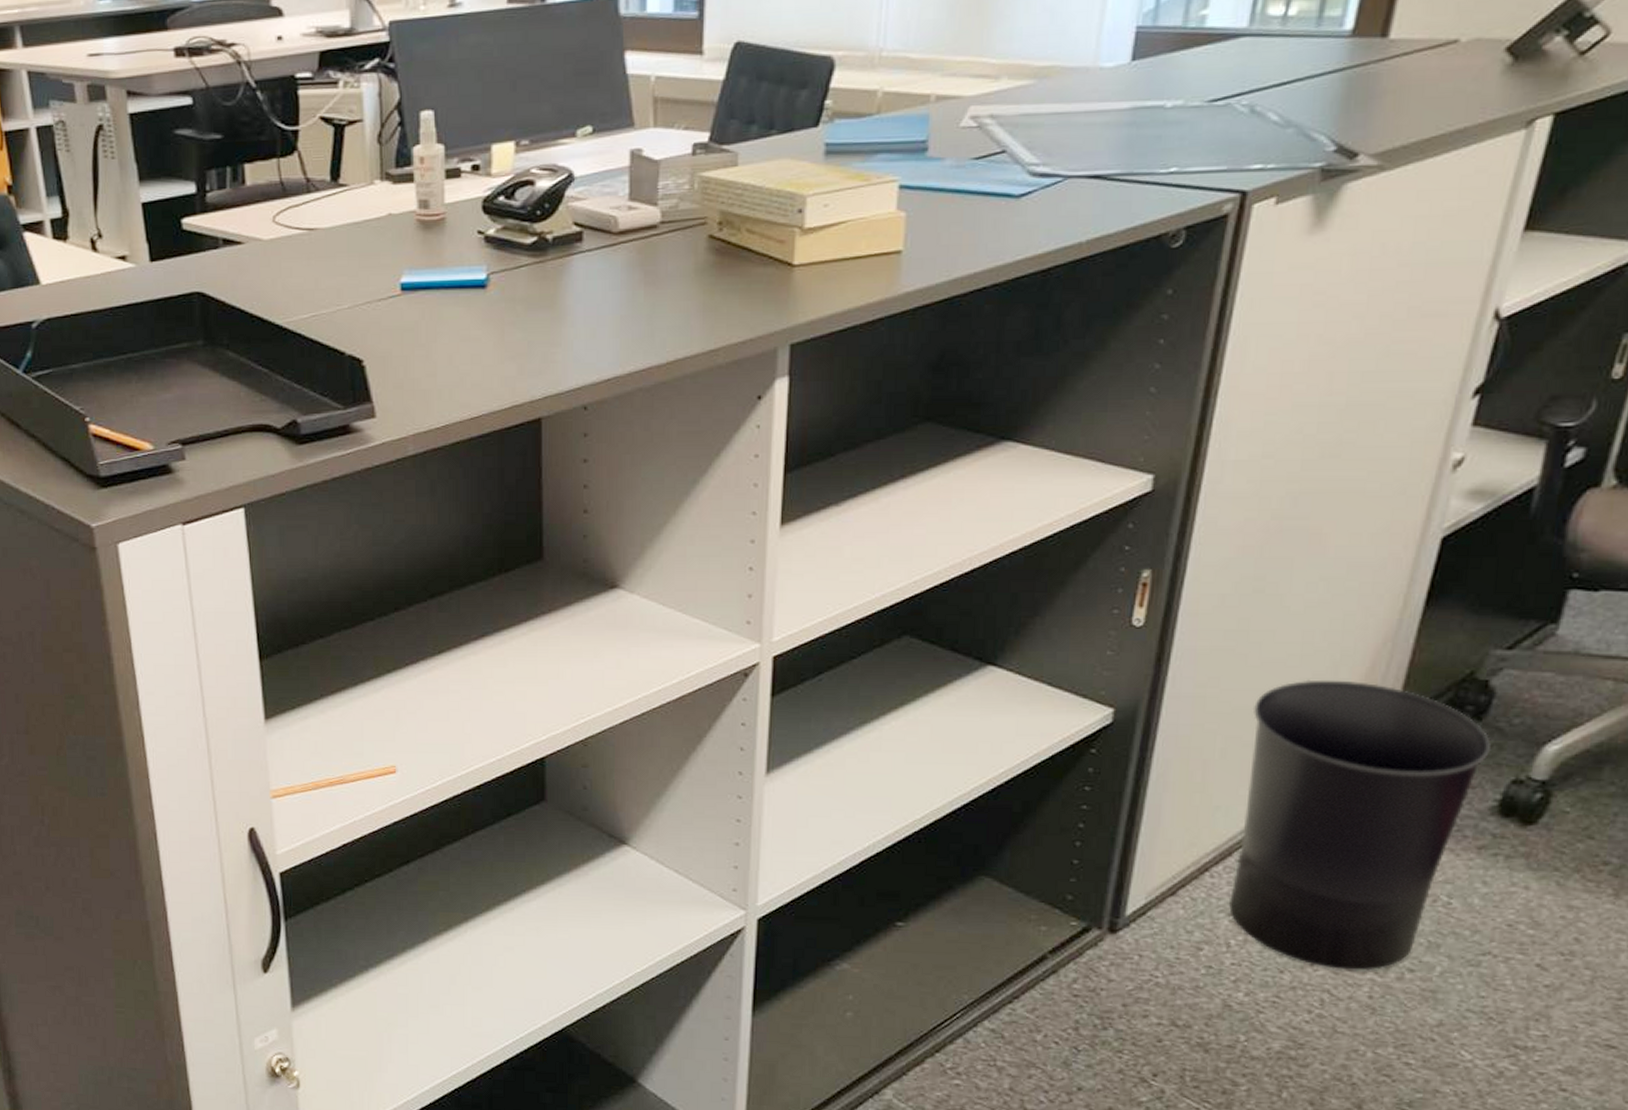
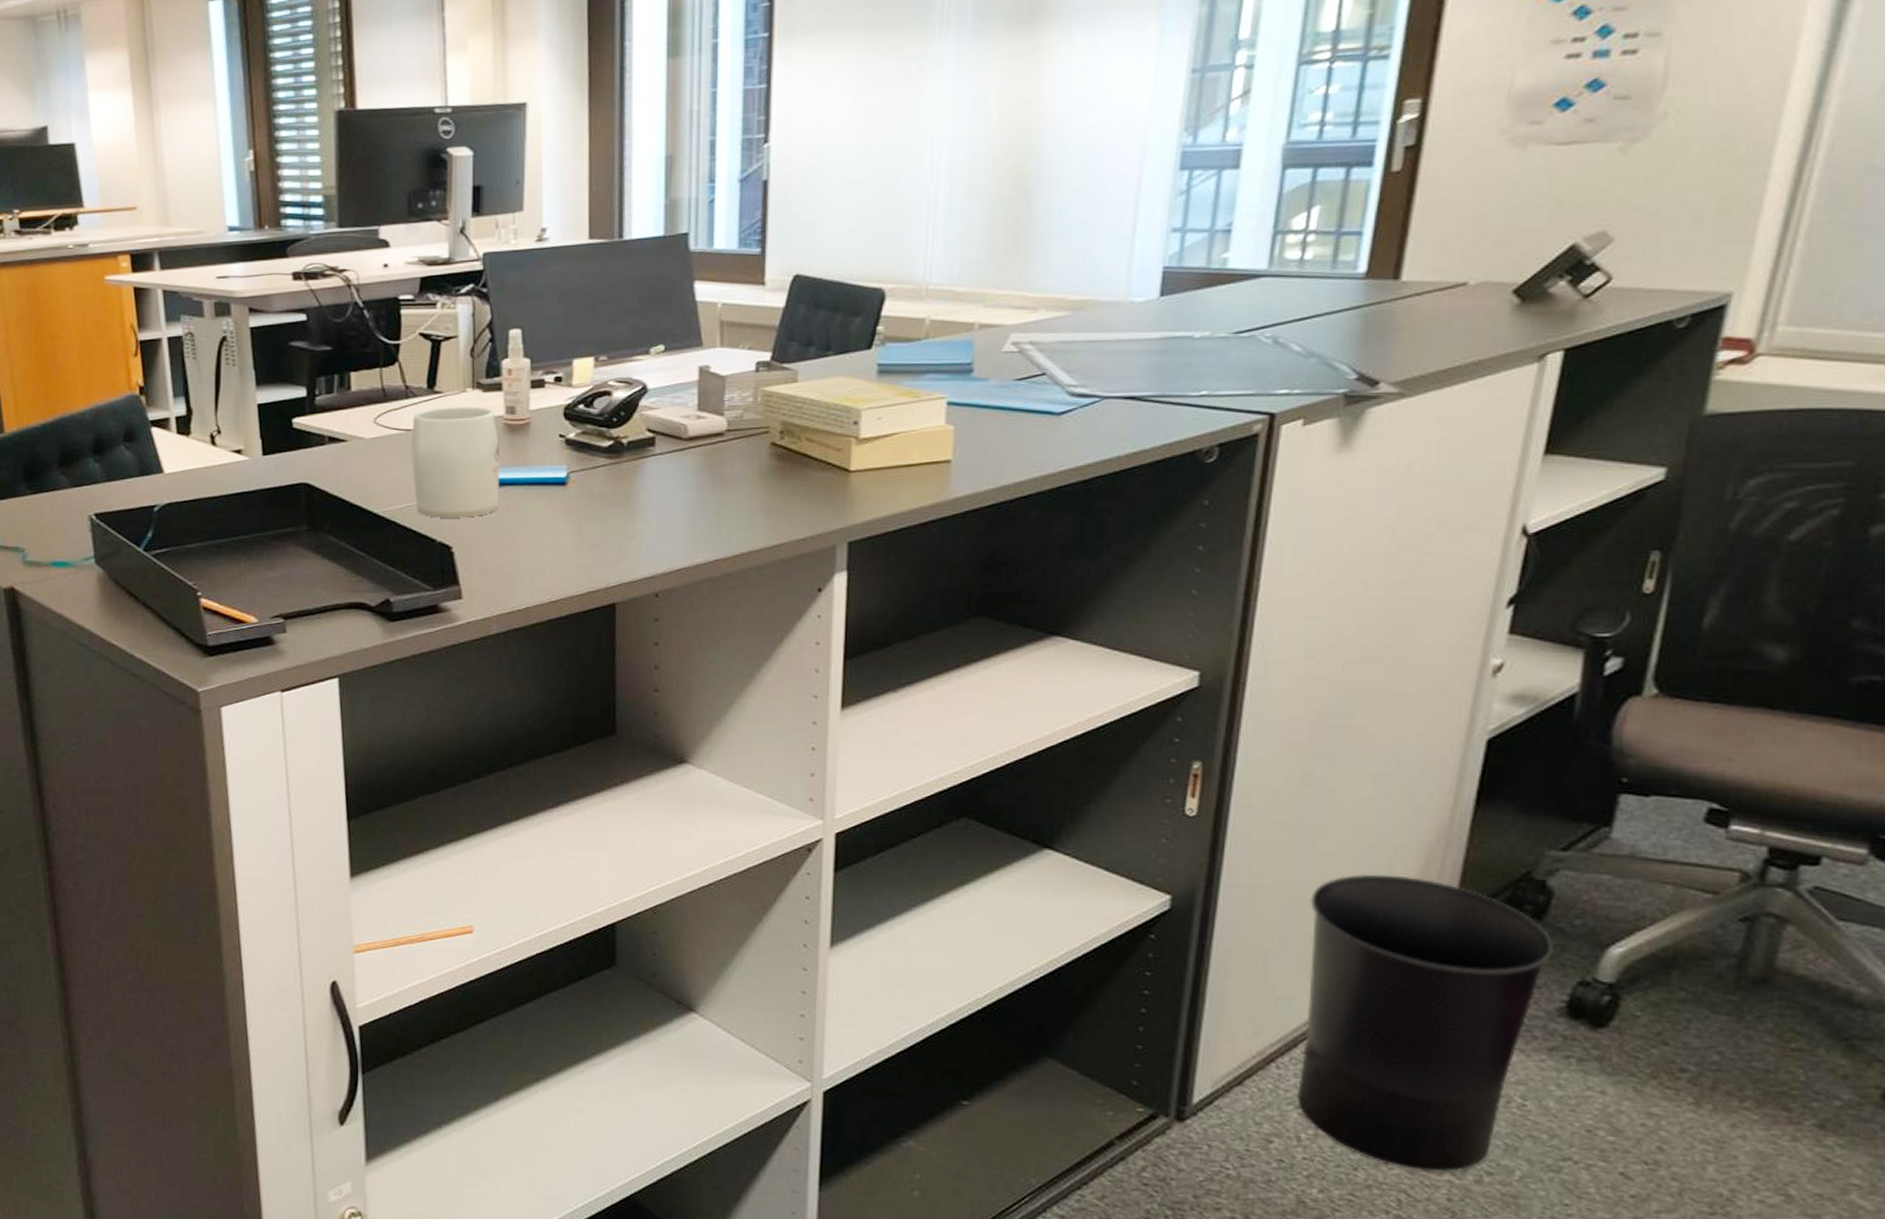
mug: none [315,201,413,328] -> present [411,407,500,518]

